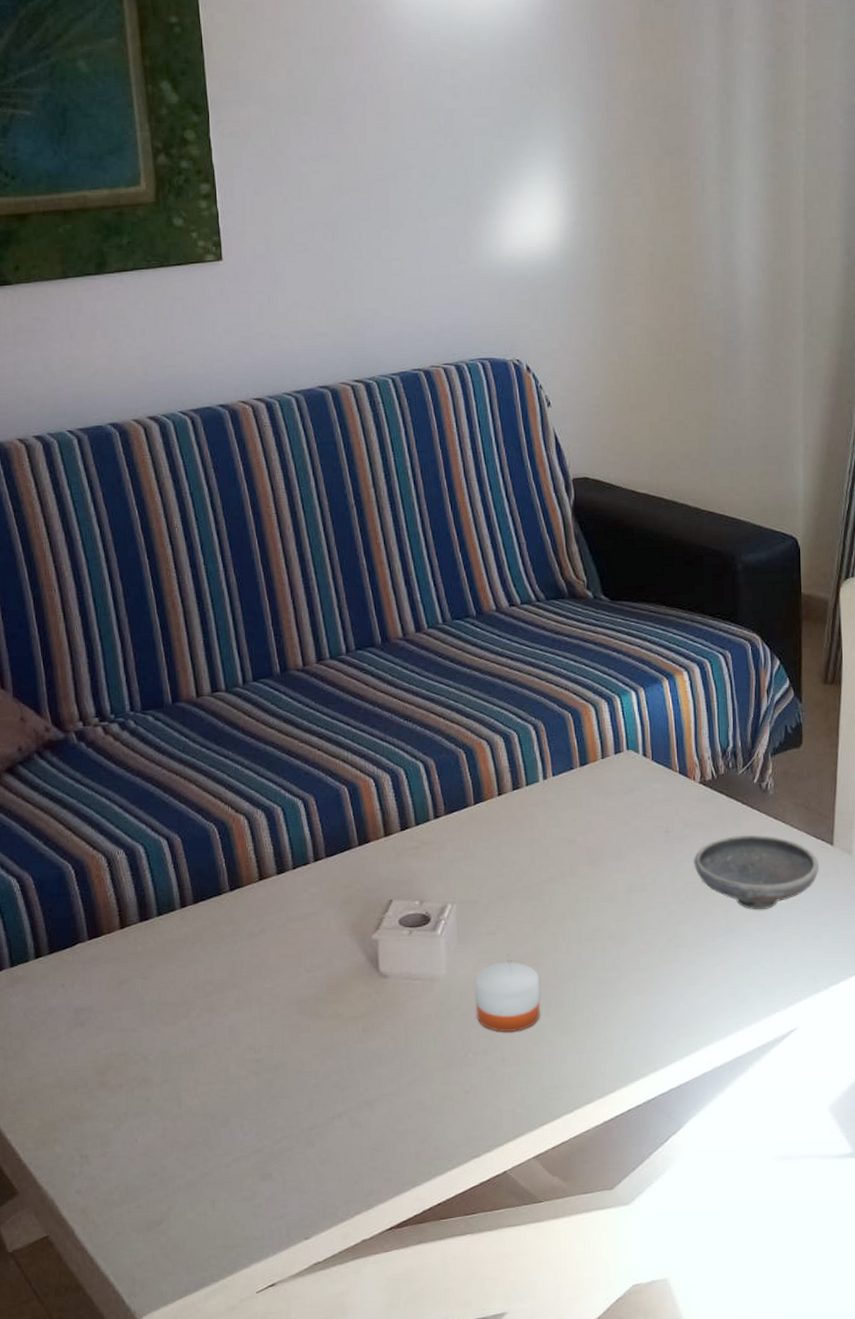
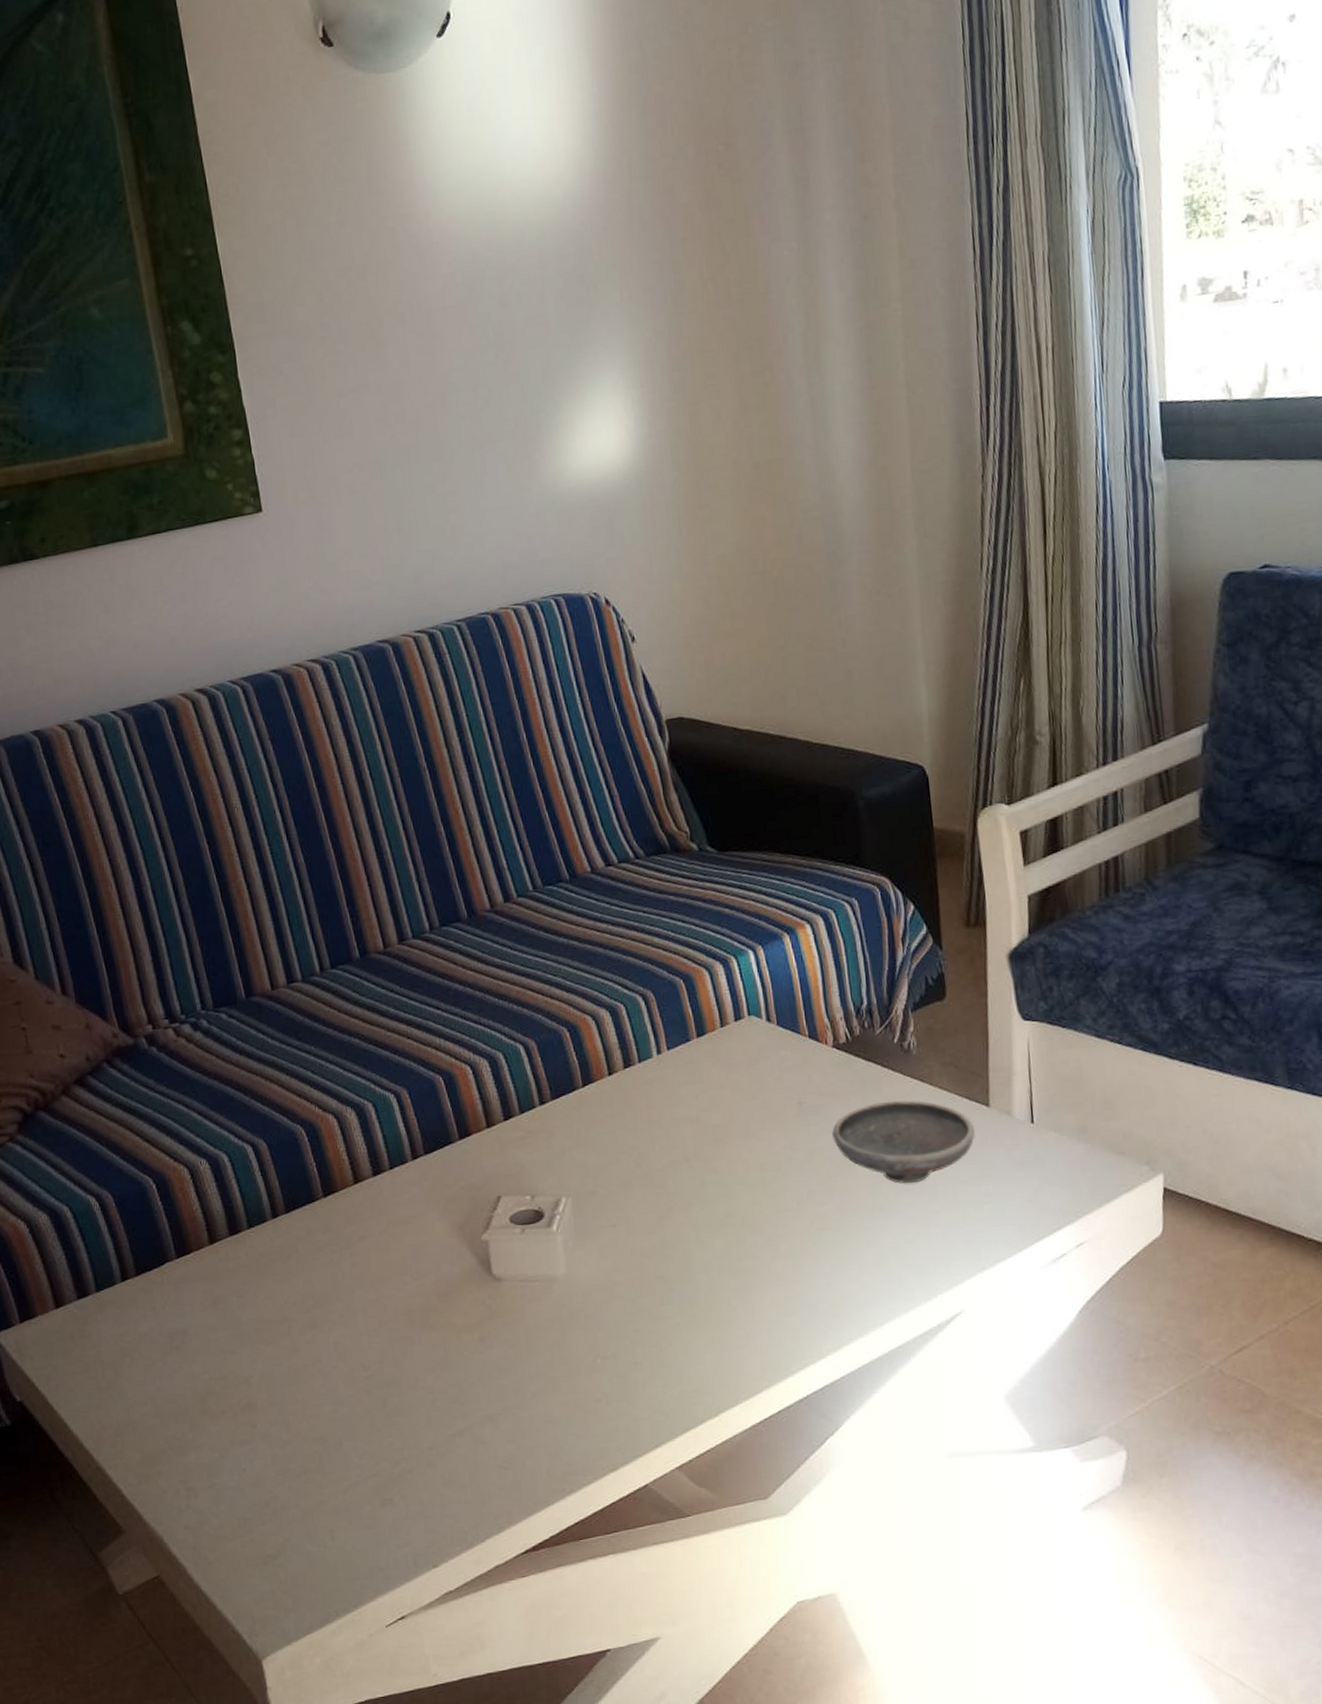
candle: present [474,961,541,1032] -> none [597,1256,673,1334]

